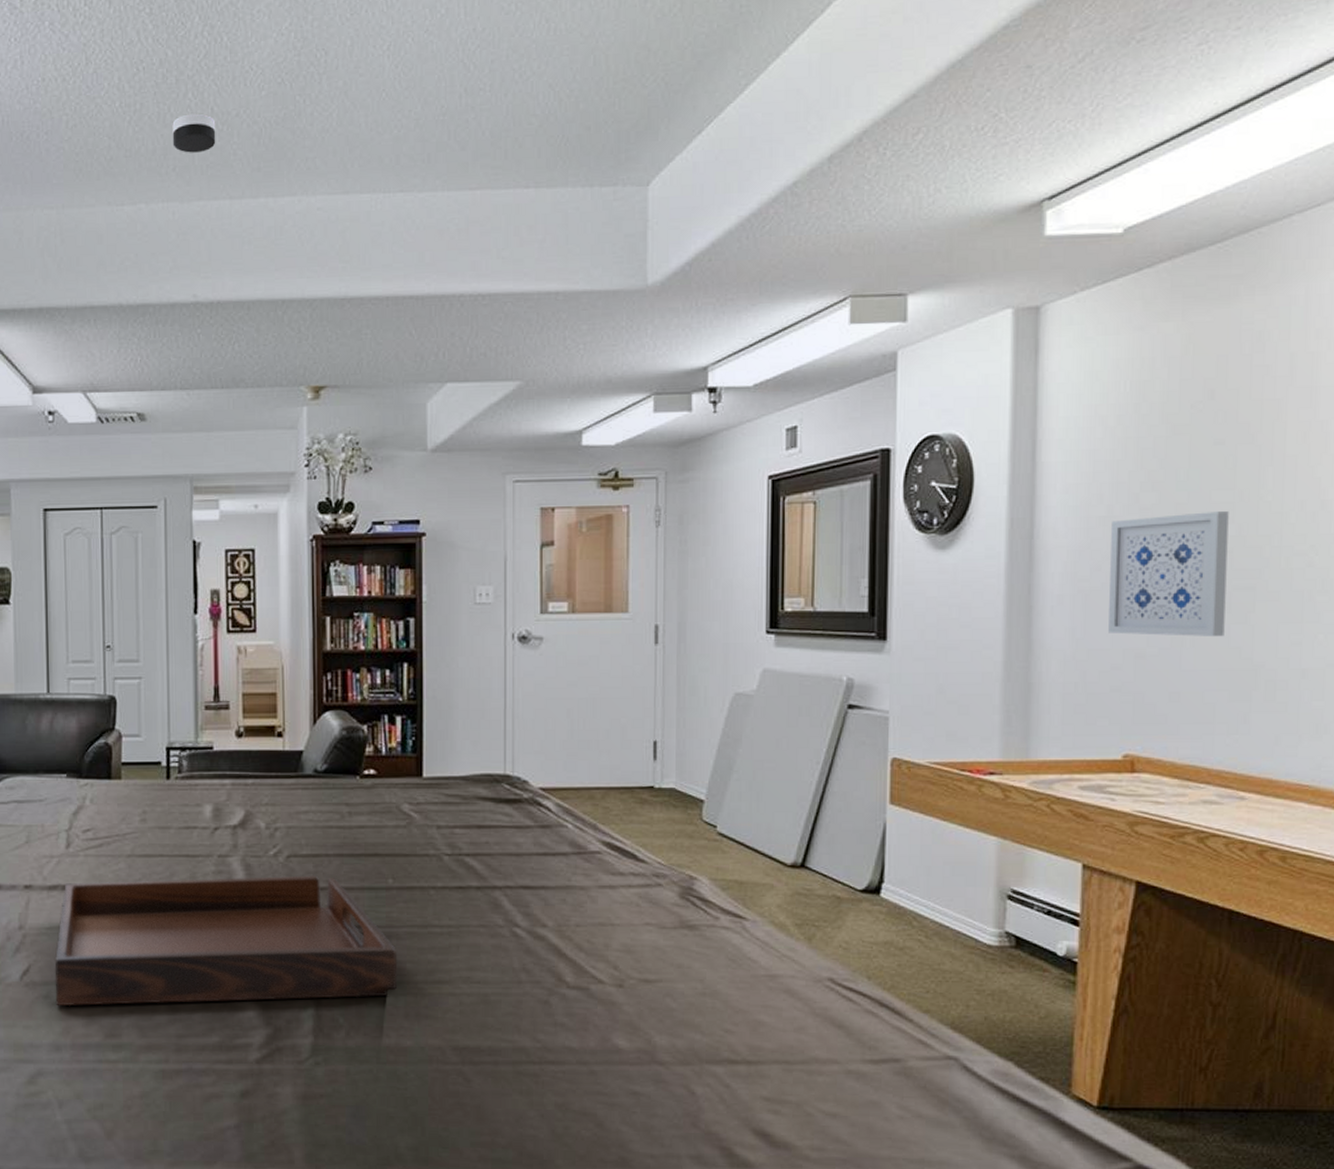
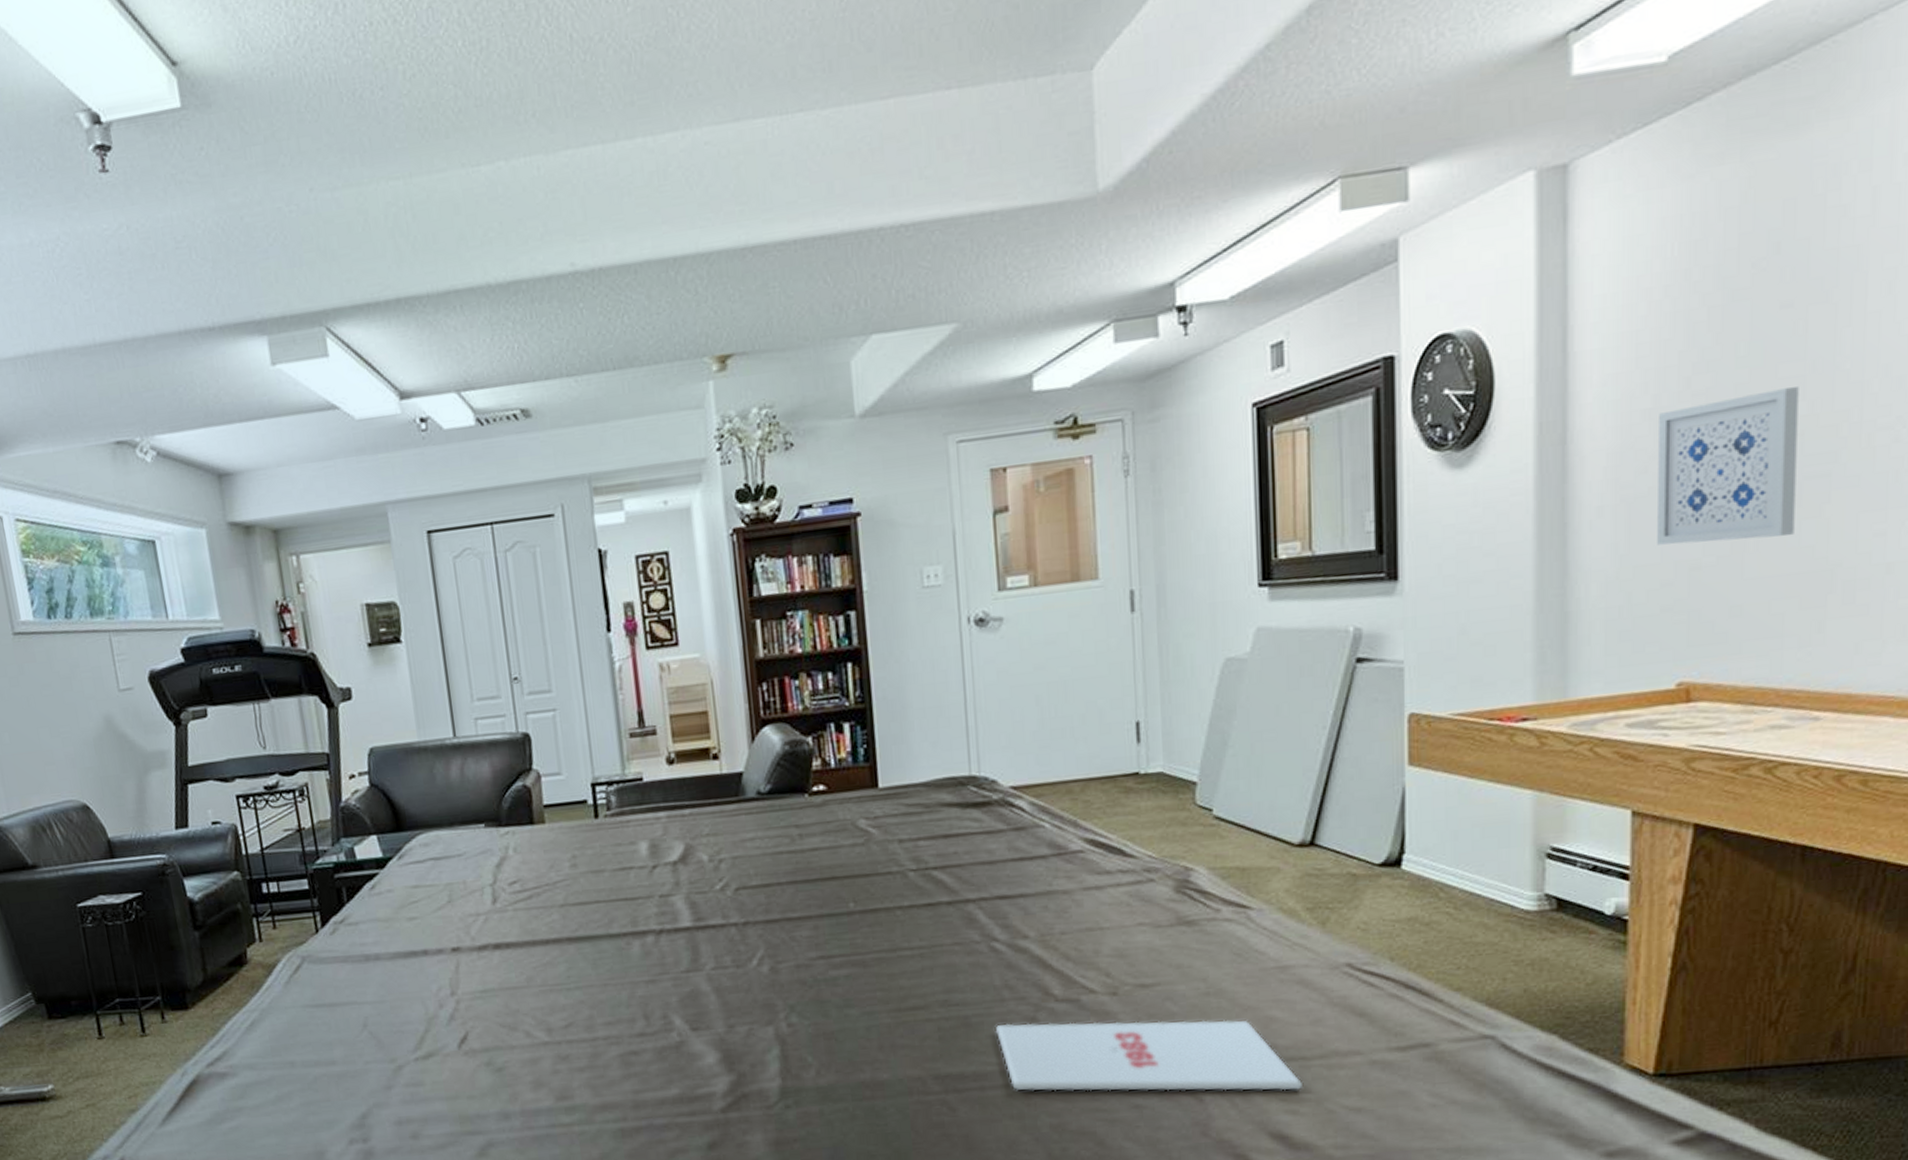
serving tray: present [54,875,398,1007] -> none [493,907,868,1073]
smoke detector: present [172,113,216,153] -> none [526,42,579,94]
magazine: none [511,1004,784,1091] -> present [995,1020,1302,1092]

